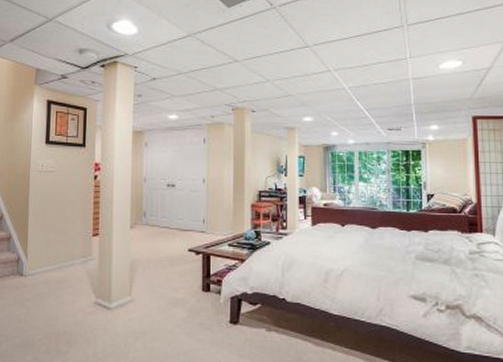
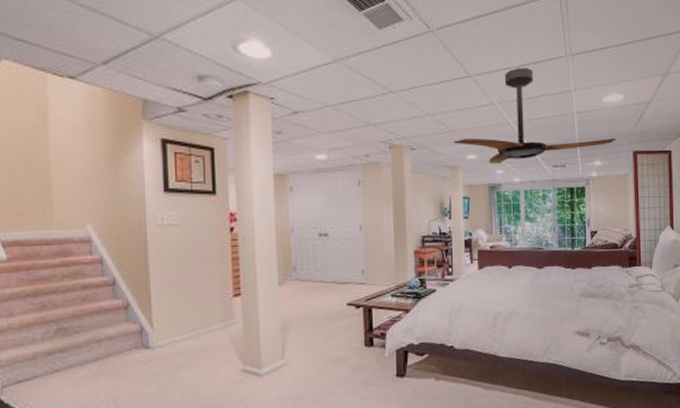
ceiling fan: none [291,38,454,126] -> present [454,68,616,164]

